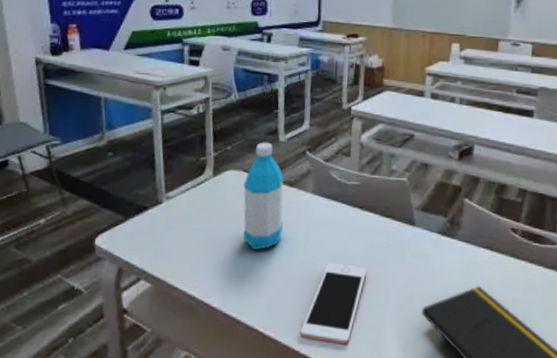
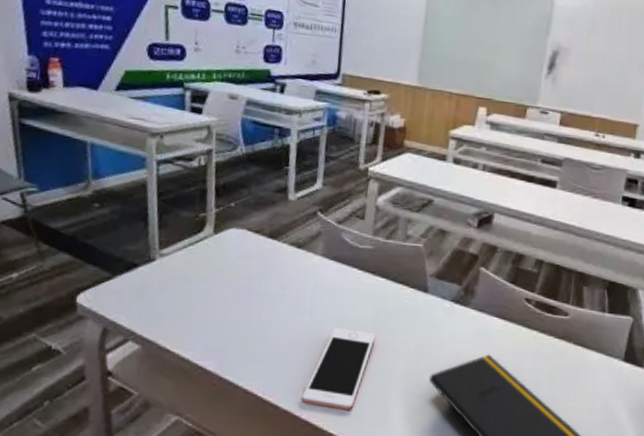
water bottle: present [243,142,284,251] -> none [244,200,292,314]

